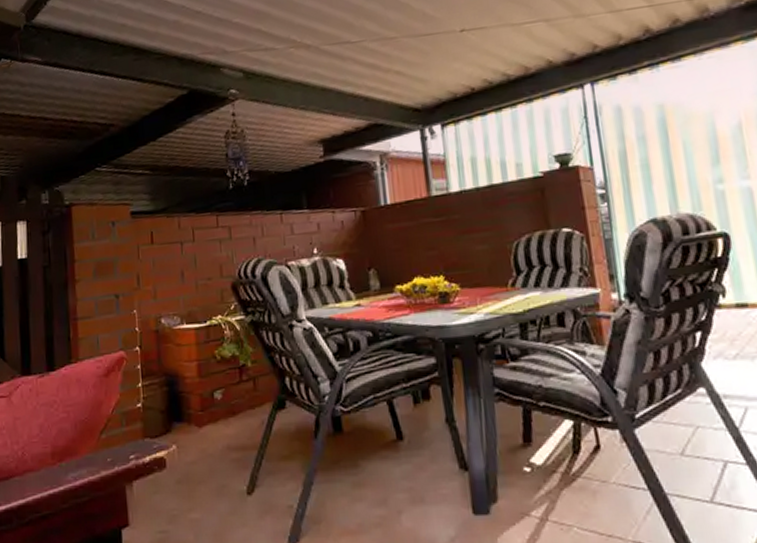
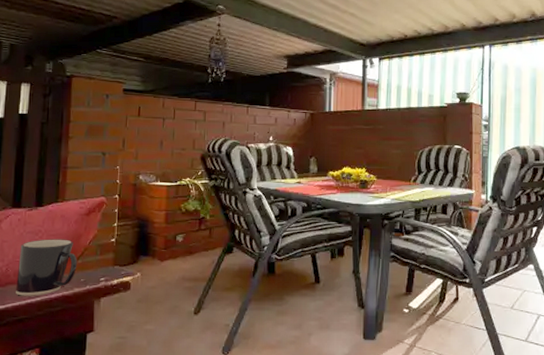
mug: none [34,409,101,486] -> present [16,239,77,296]

